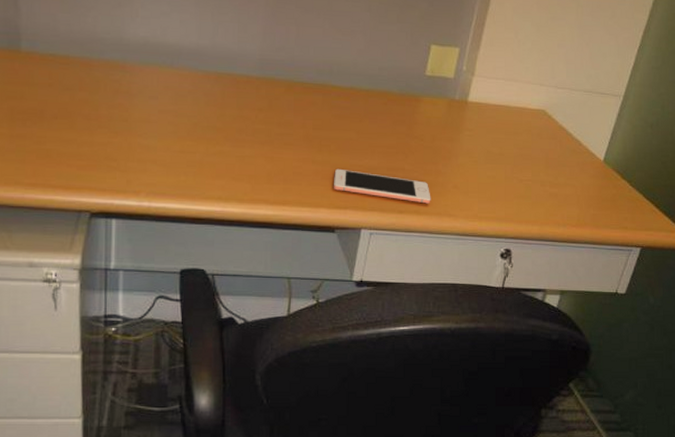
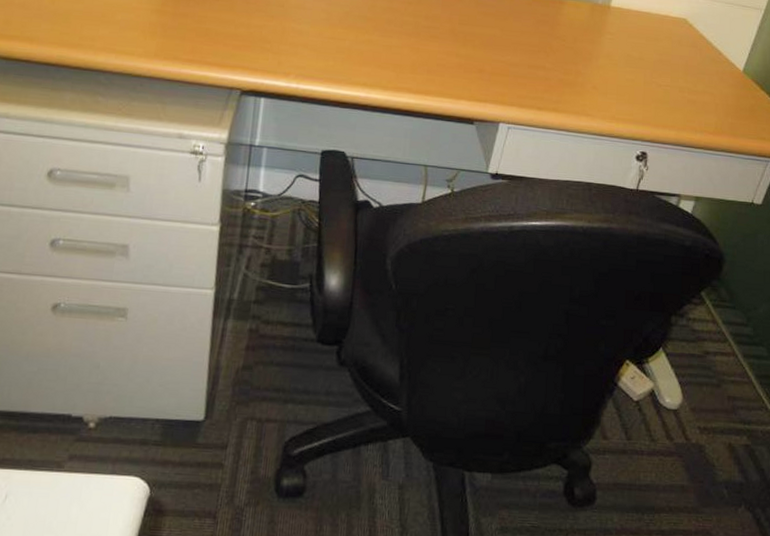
cell phone: present [333,168,431,204] -> none [474,63,570,103]

